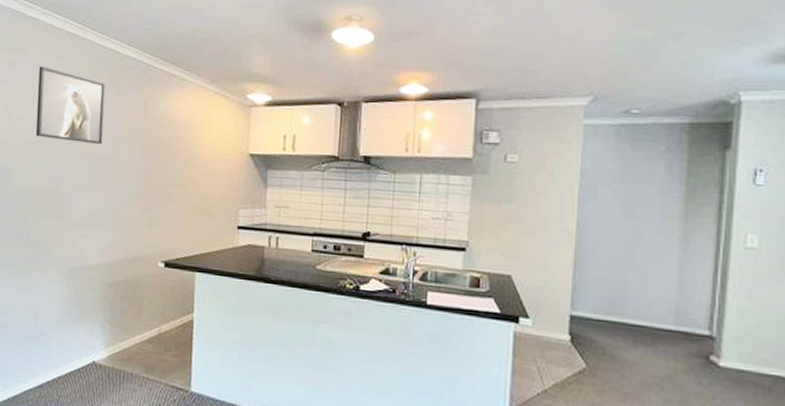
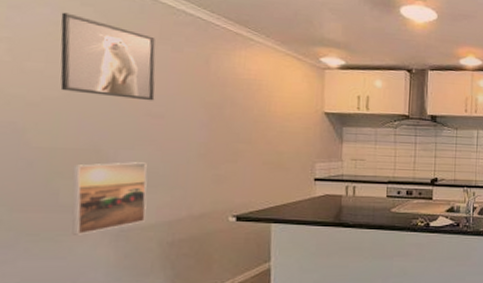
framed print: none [37,203,94,270] -> present [72,162,147,235]

